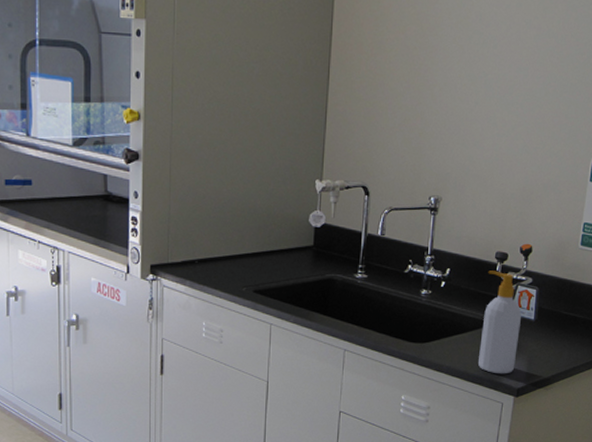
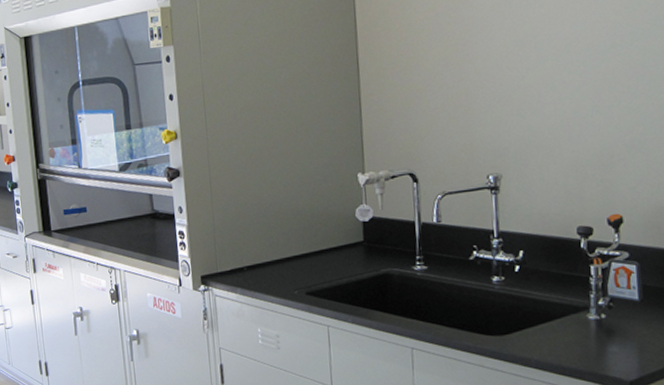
soap bottle: present [477,270,521,374] -> none [571,248,623,366]

